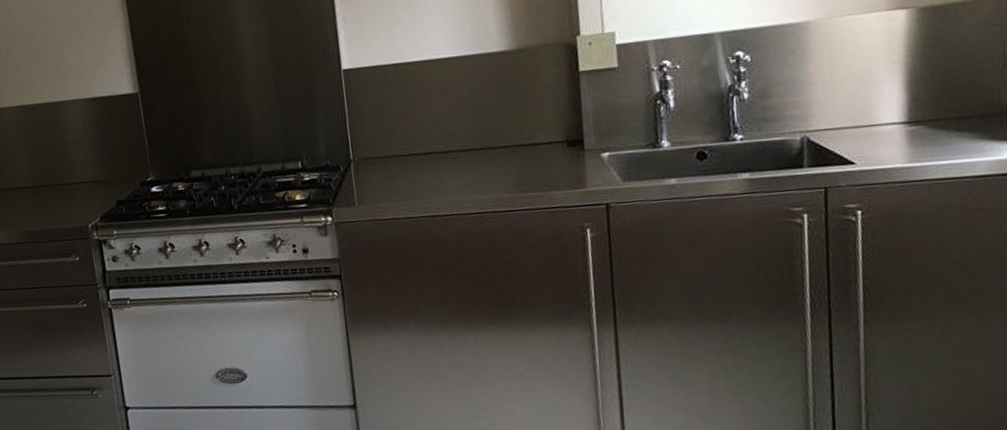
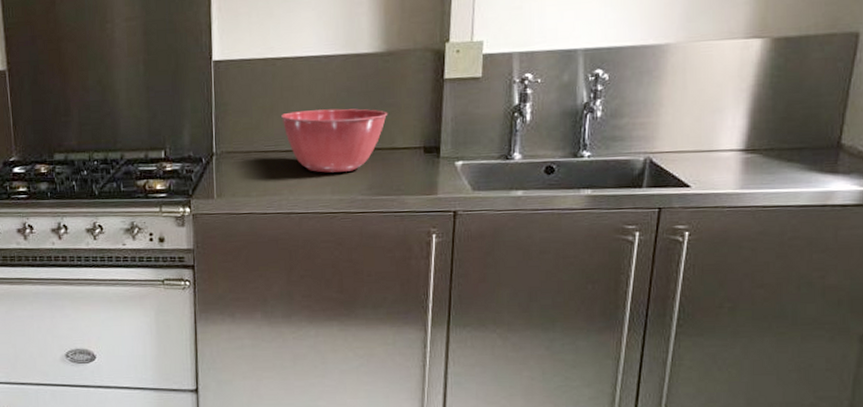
mixing bowl: none [416,106,525,173] -> present [281,109,387,173]

